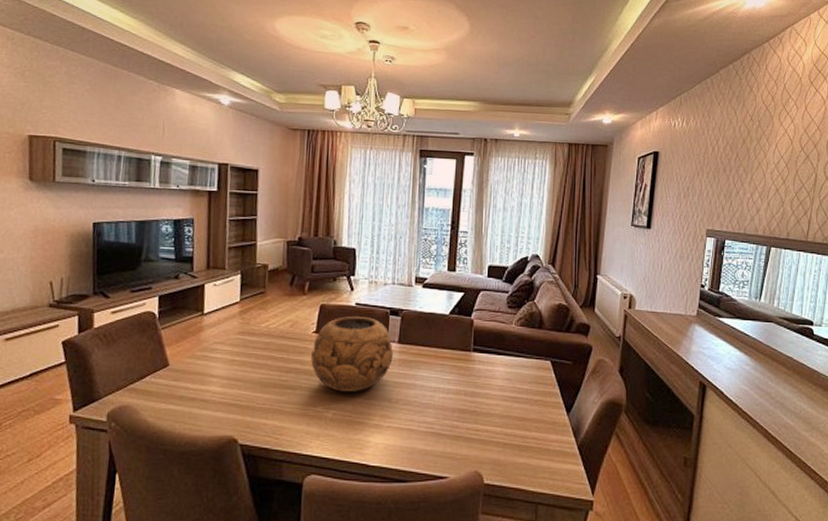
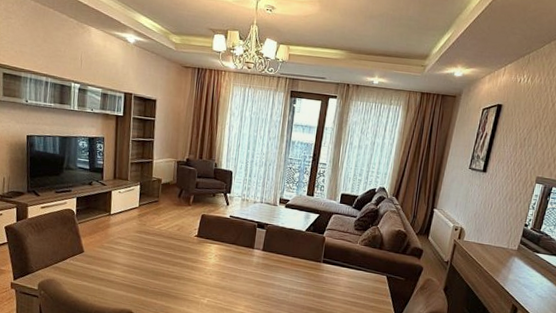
decorative bowl: present [310,316,393,392] -> none [192,226,258,286]

